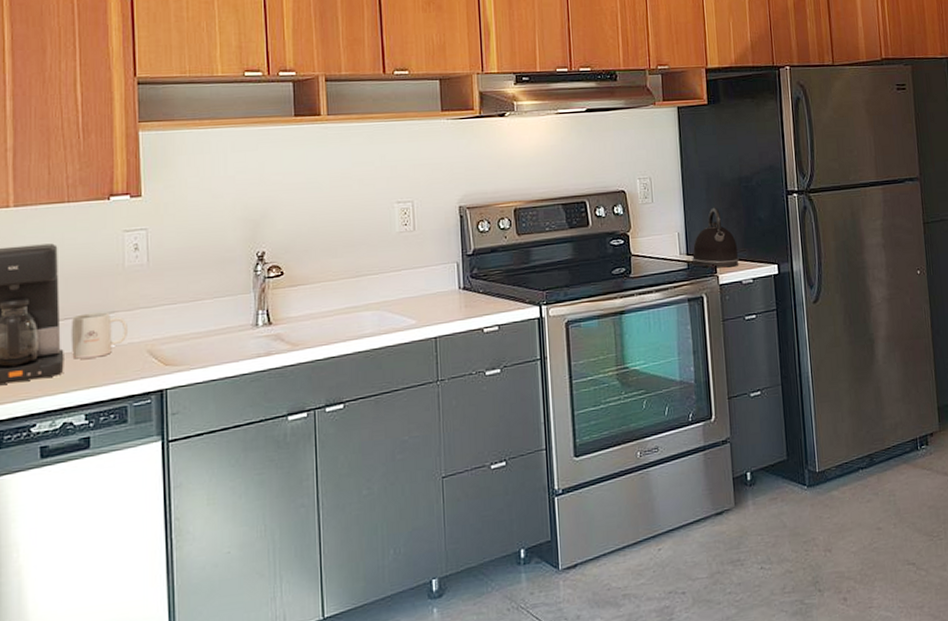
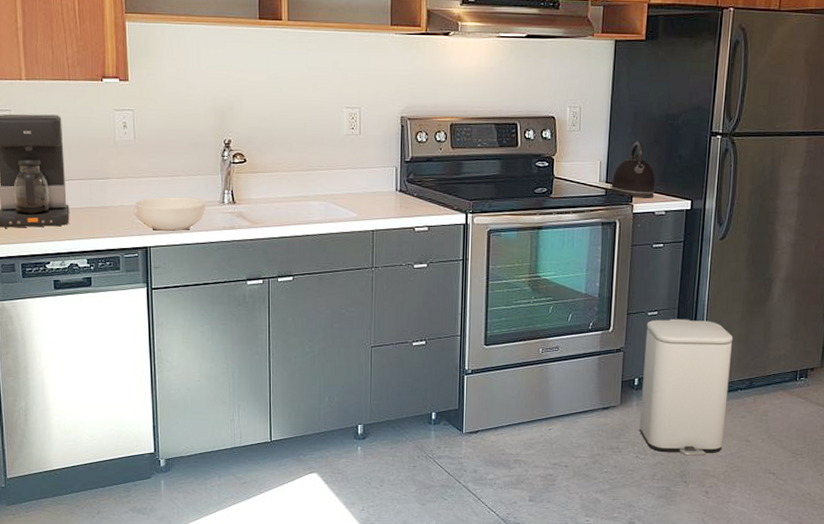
mug: present [71,312,128,359] -> none [74,177,119,214]
bowl: none [146,323,237,369] -> present [134,196,207,232]
pedal bin: none [751,394,854,558] -> present [639,318,734,456]

